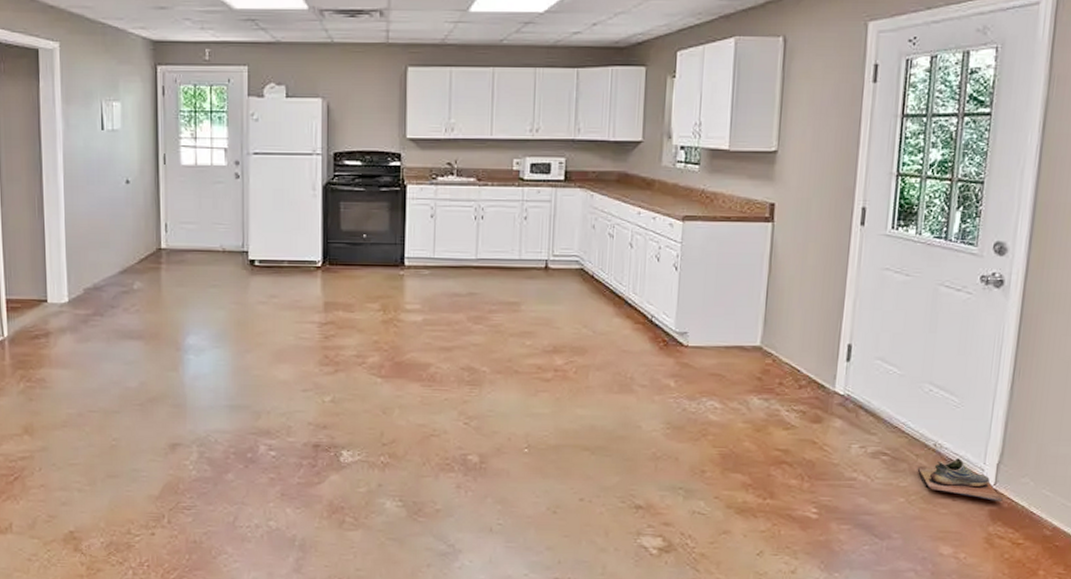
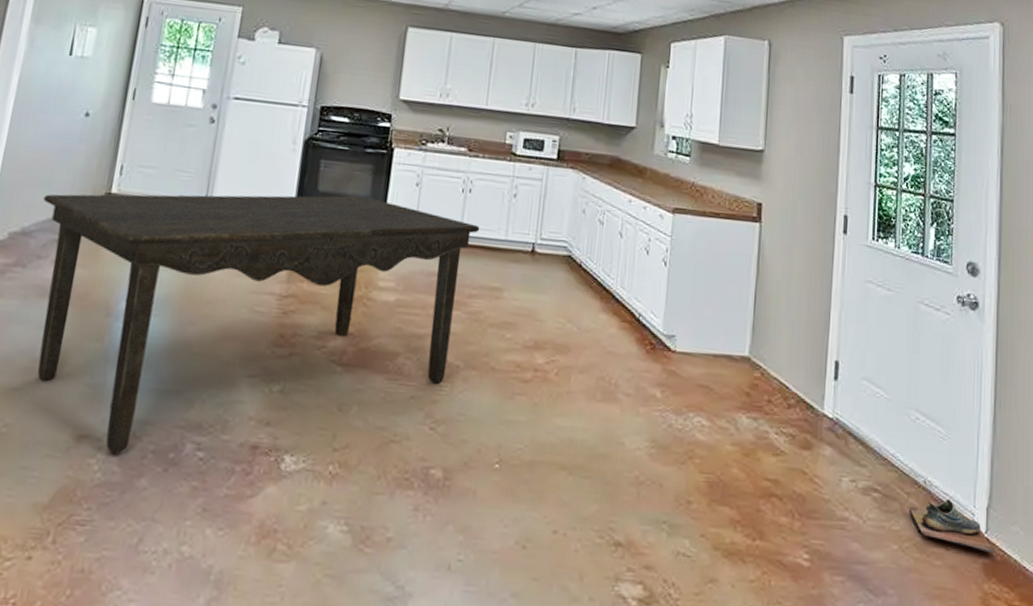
dining table: none [106,232,495,457] -> present [37,194,480,454]

